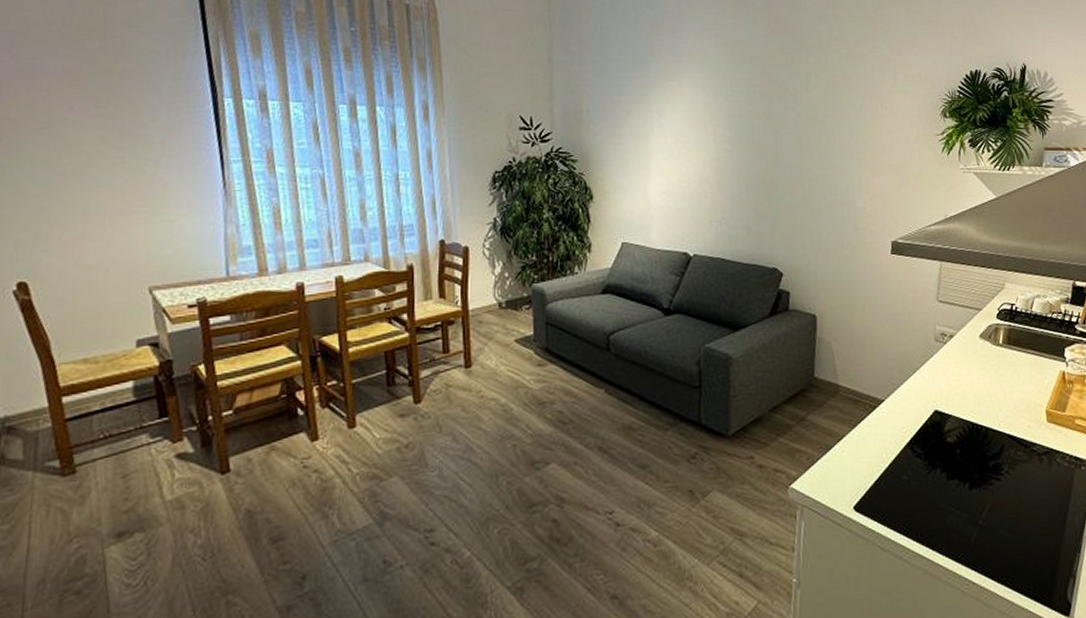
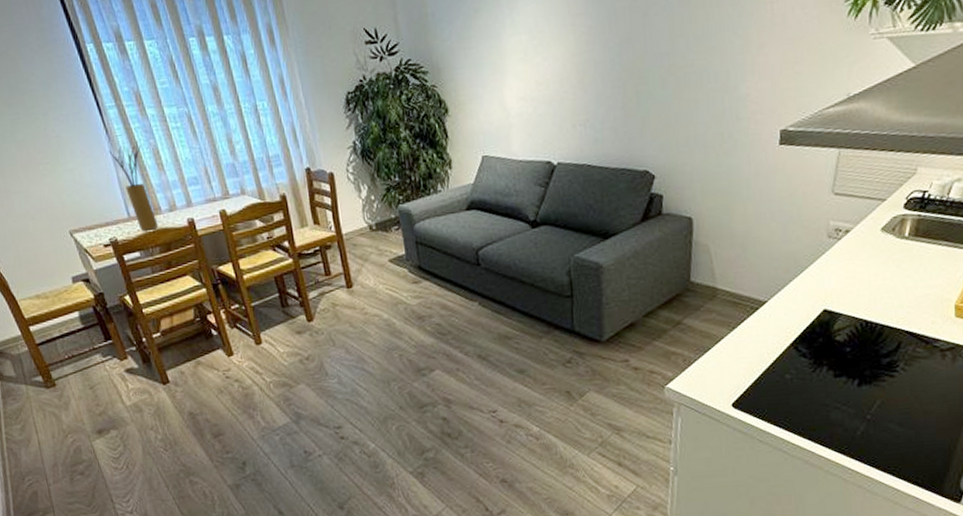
vase: none [221,198,262,293] -> present [108,141,159,231]

